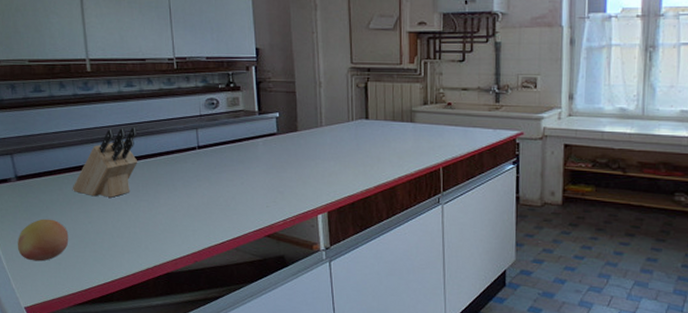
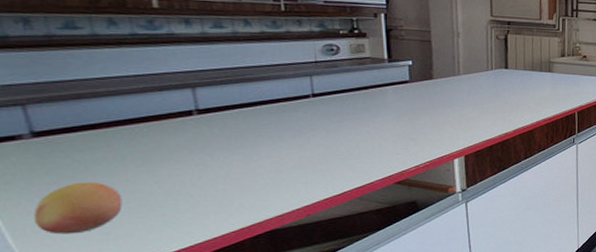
knife block: present [72,127,138,198] -> none [128,73,230,153]

